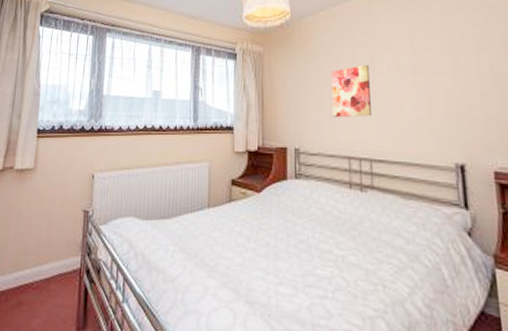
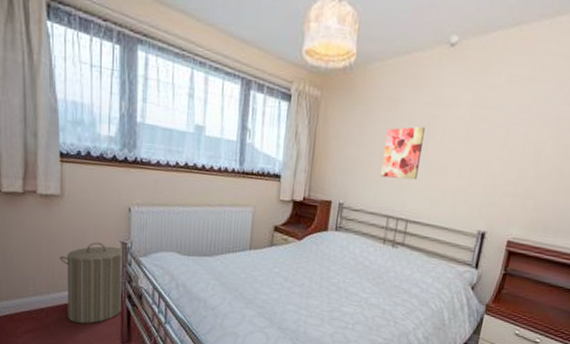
laundry hamper: none [25,212,84,308] -> present [59,241,124,324]

